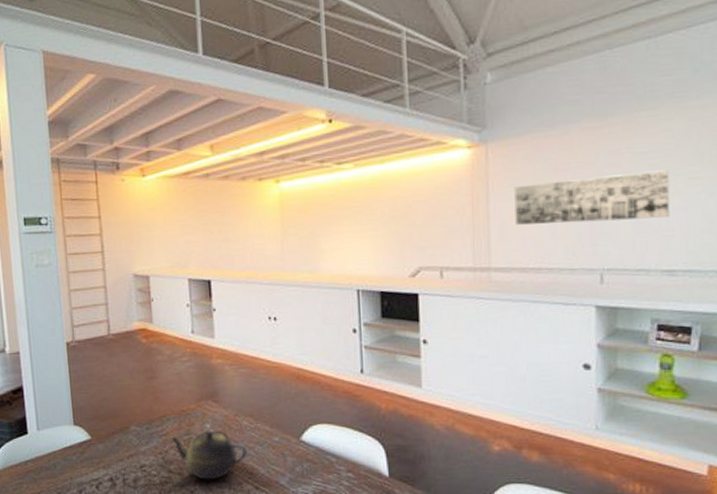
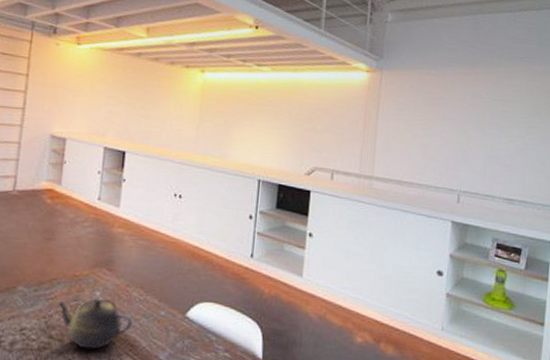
wall art: present [514,170,670,225] -> none [397,110,516,155]

